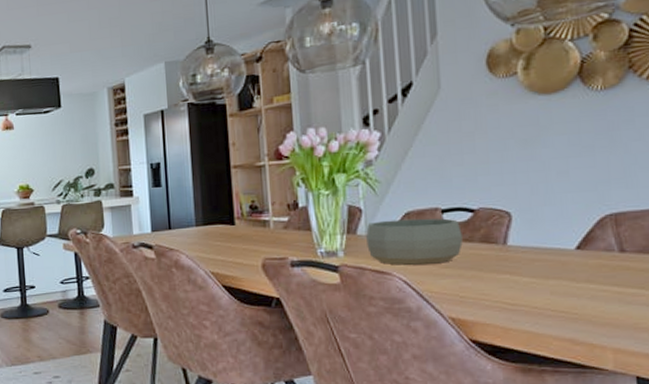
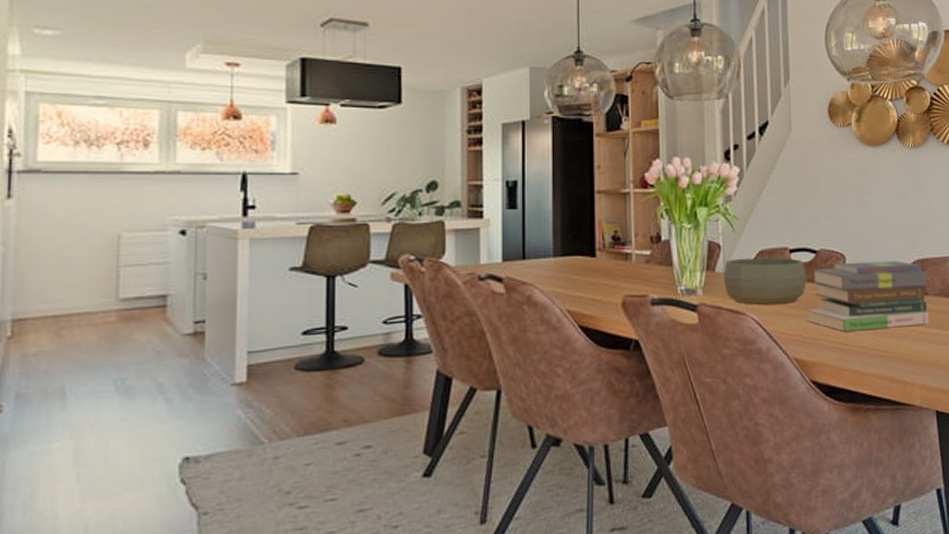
books: none [464,216,627,291] -> present [807,261,930,332]

